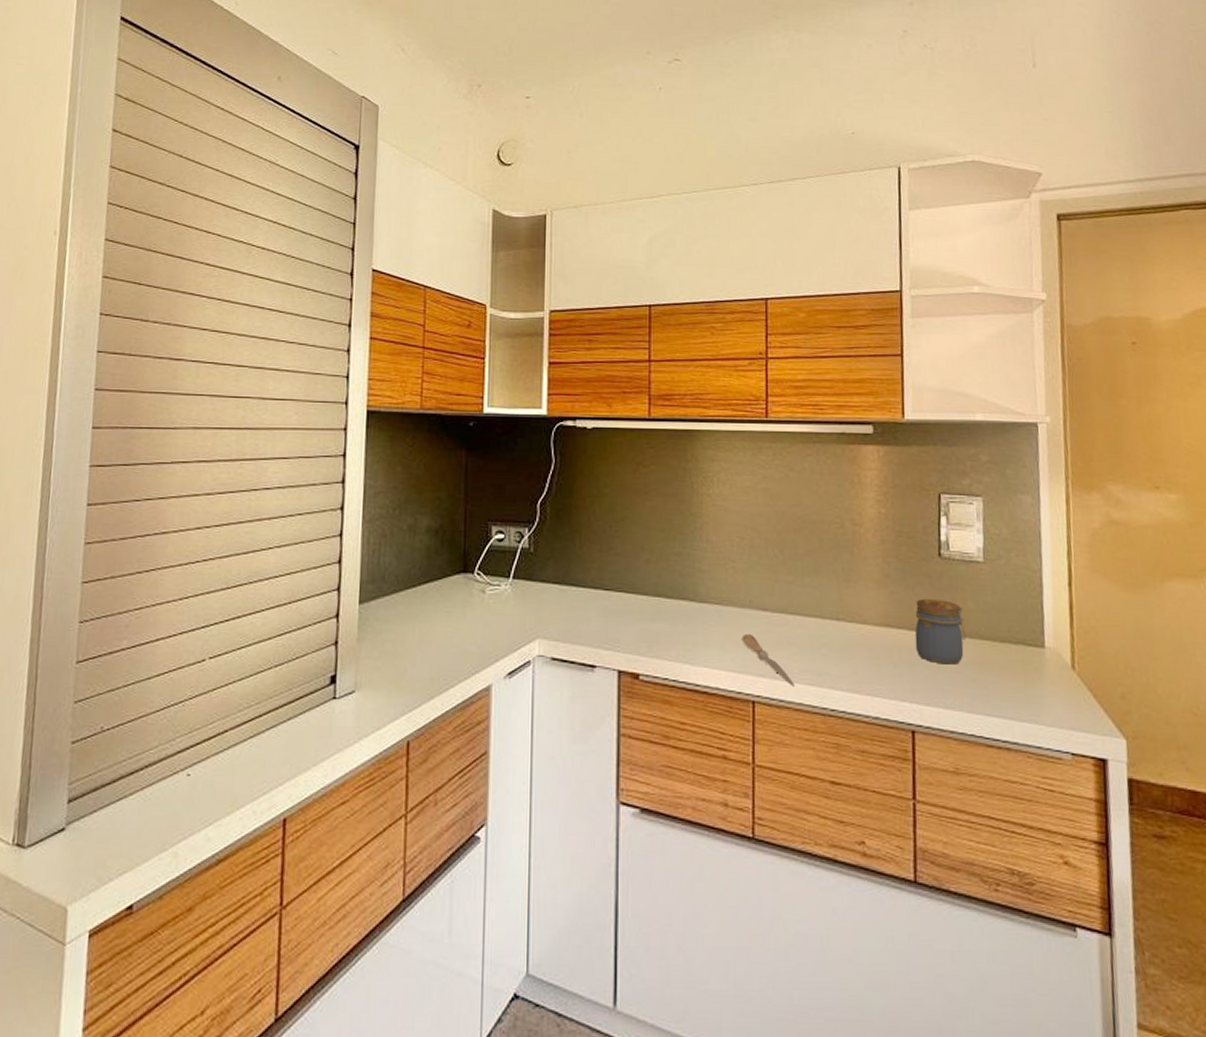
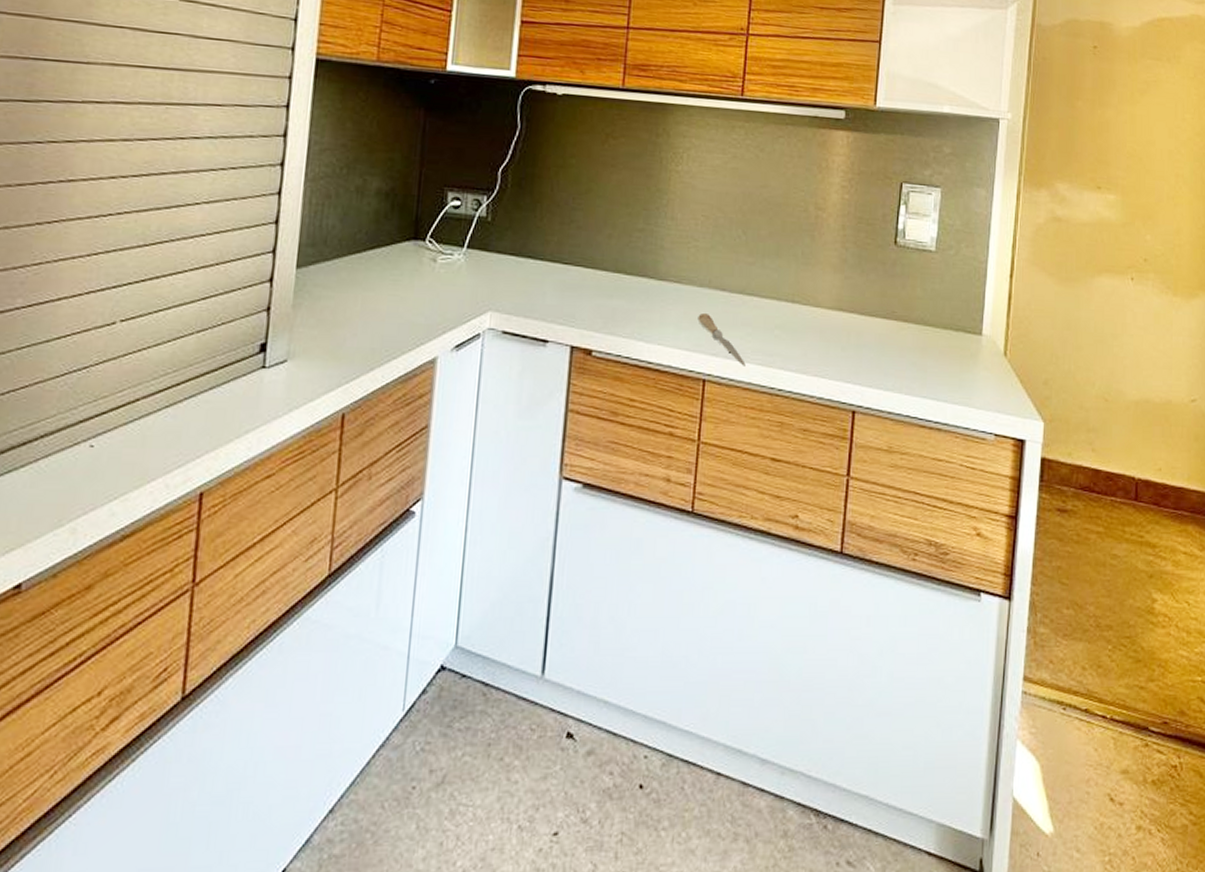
jar: present [915,598,966,665] -> none [864,284,913,349]

